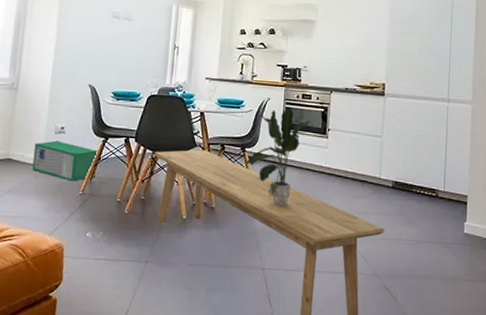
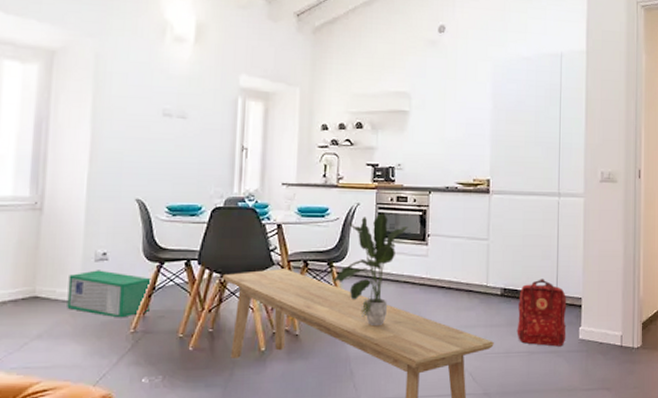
backpack: none [406,175,454,239] -> present [517,279,567,347]

